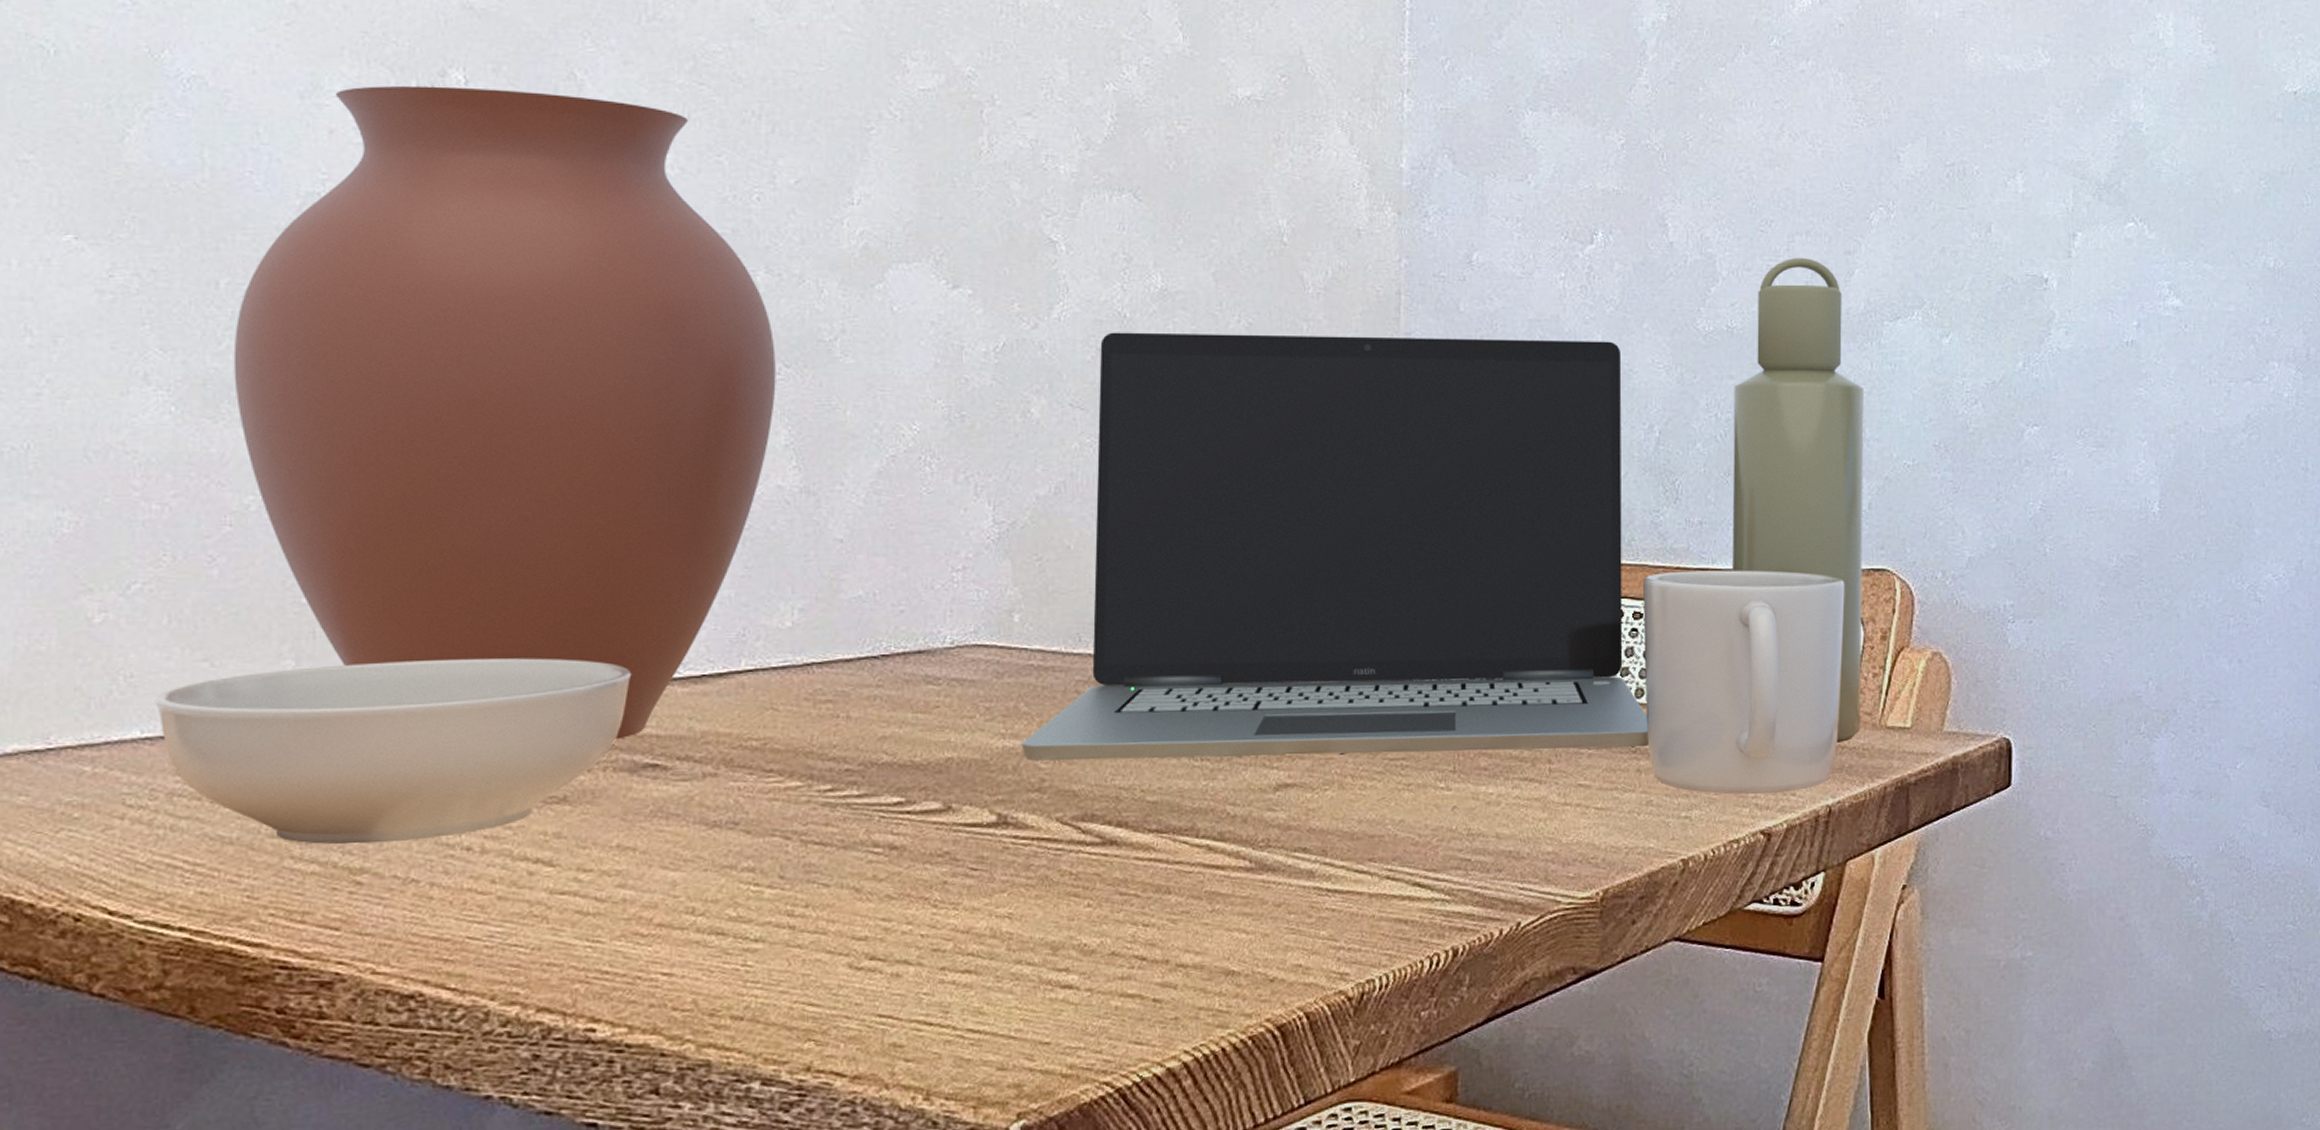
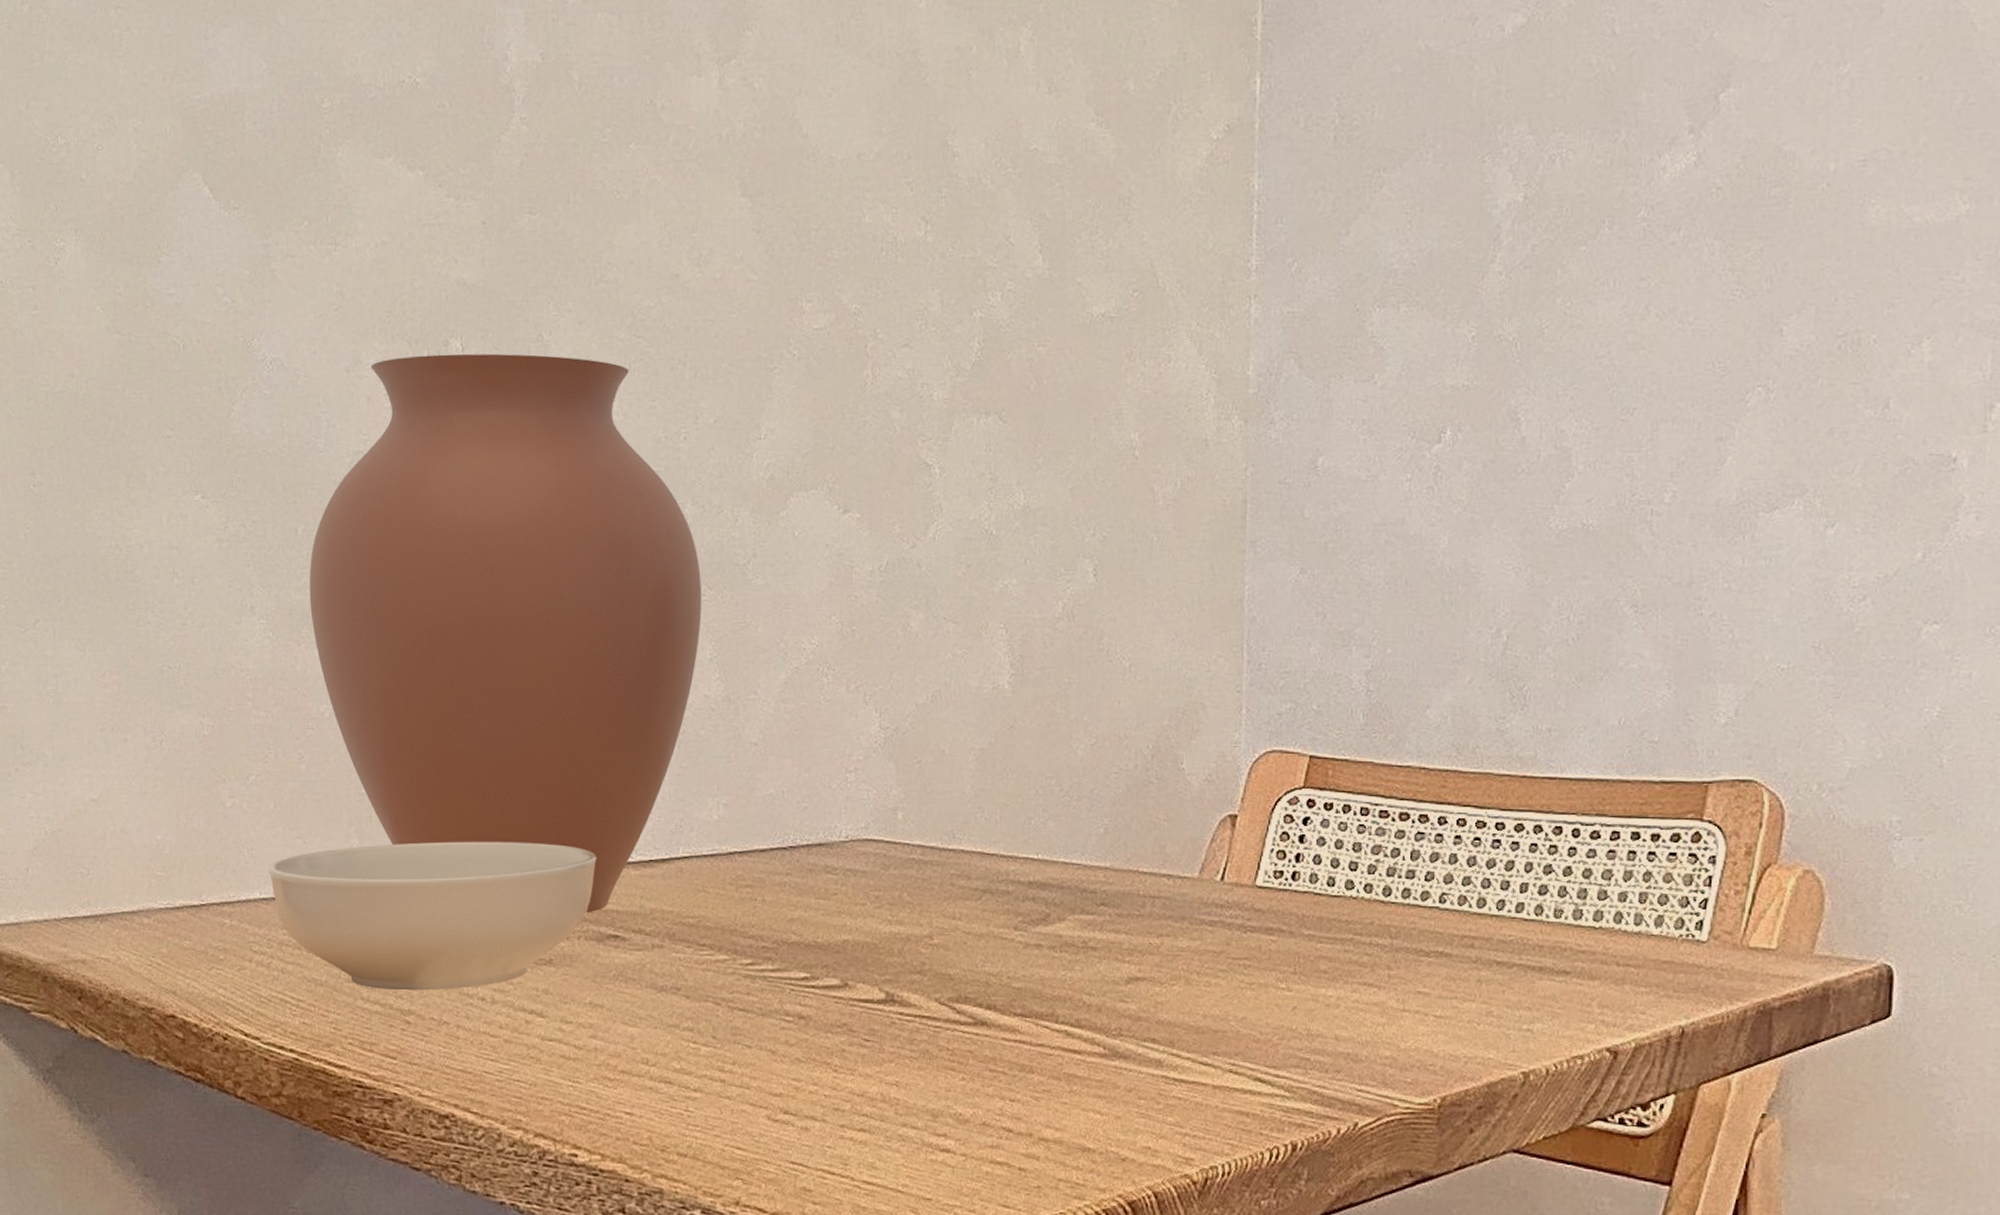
laptop: present [1021,332,1649,761] -> none [905,543,1490,958]
mug: present [1643,570,1845,795] -> none [1487,779,1706,1010]
bottle: present [1731,257,1864,743] -> none [1581,446,1733,962]

